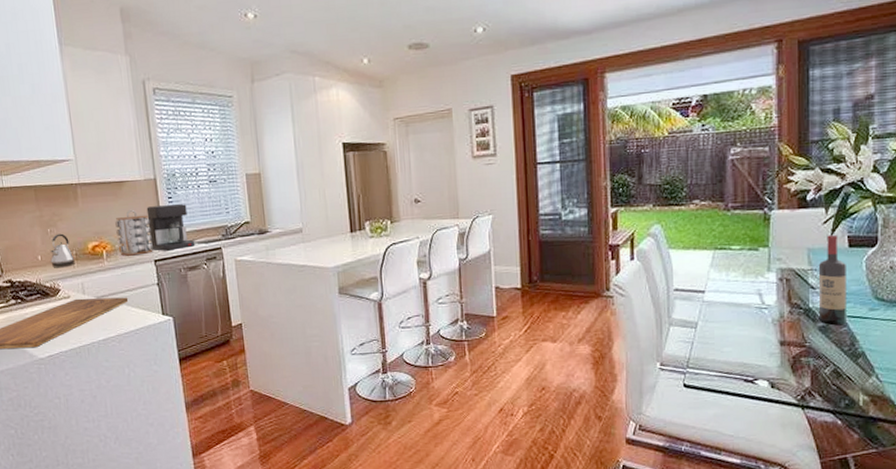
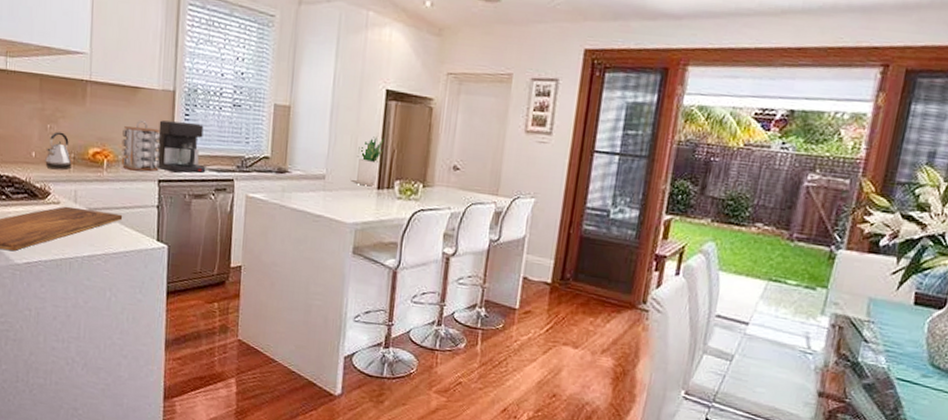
planter: none [324,186,350,232] -> present [350,136,385,187]
wine bottle: present [818,234,846,326] -> none [865,287,907,387]

